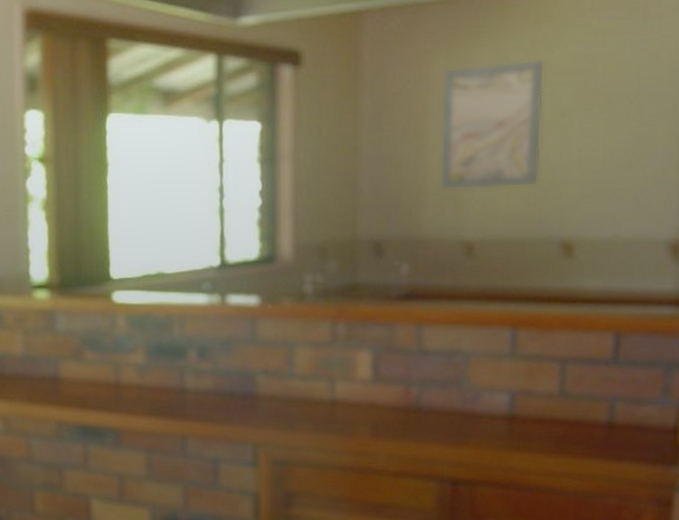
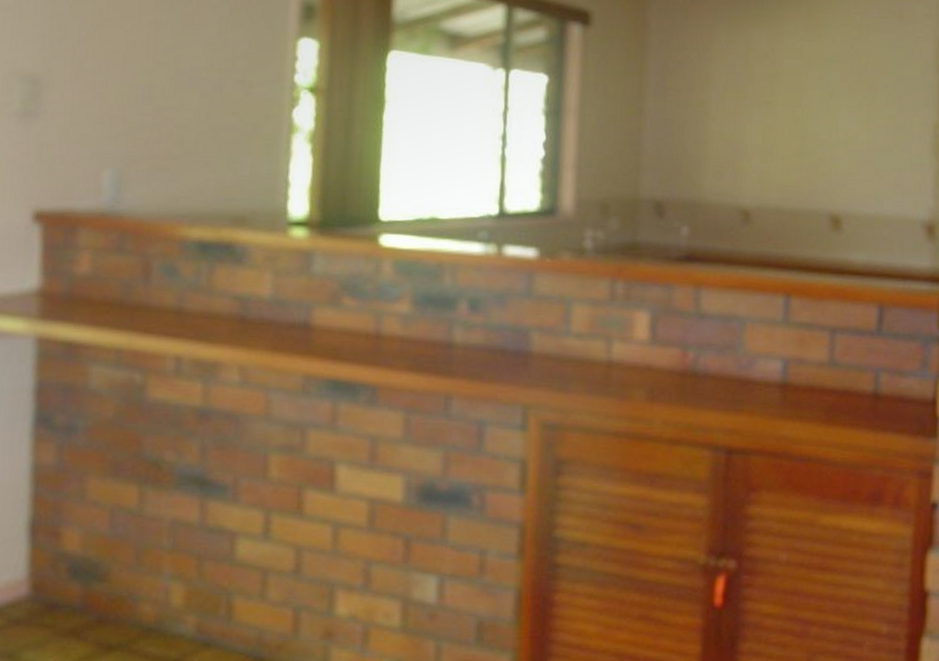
wall art: present [439,59,545,191] -> none [719,44,816,162]

